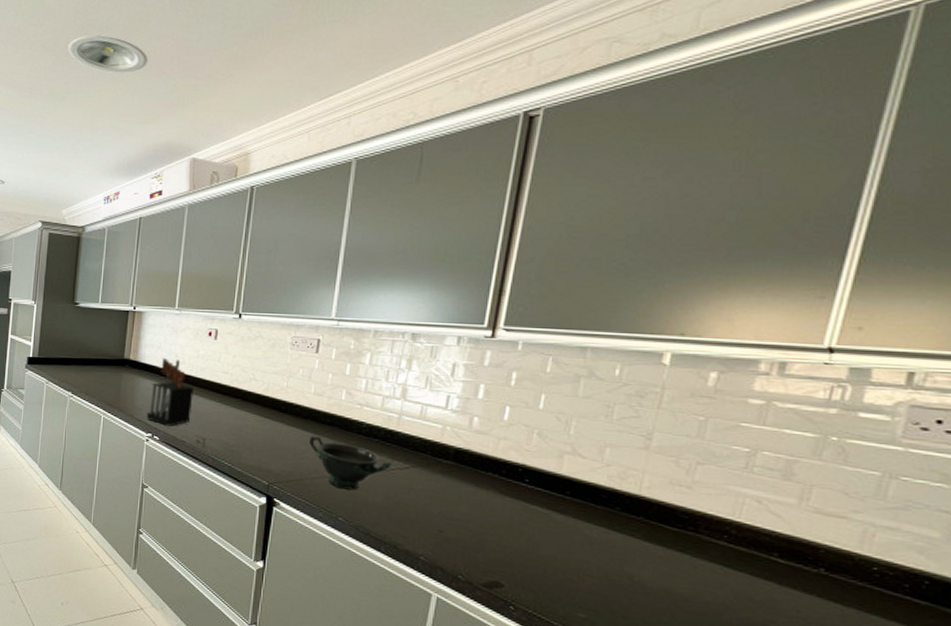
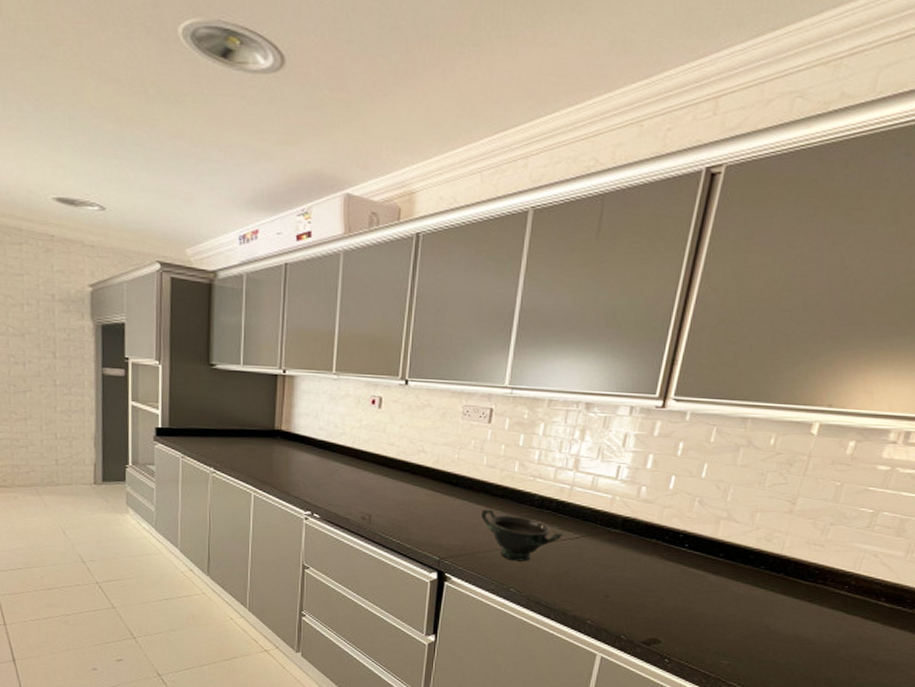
knife block: present [146,358,194,426] -> none [304,429,356,503]

